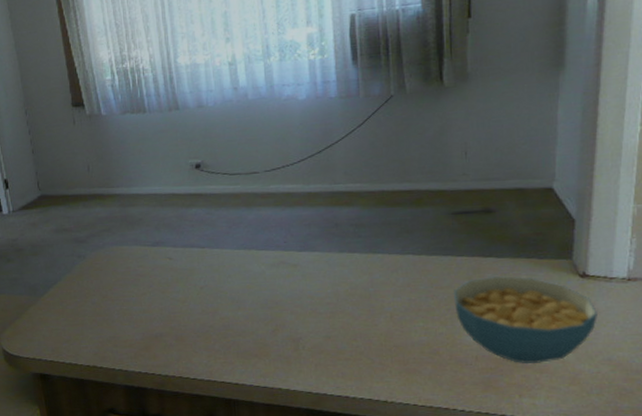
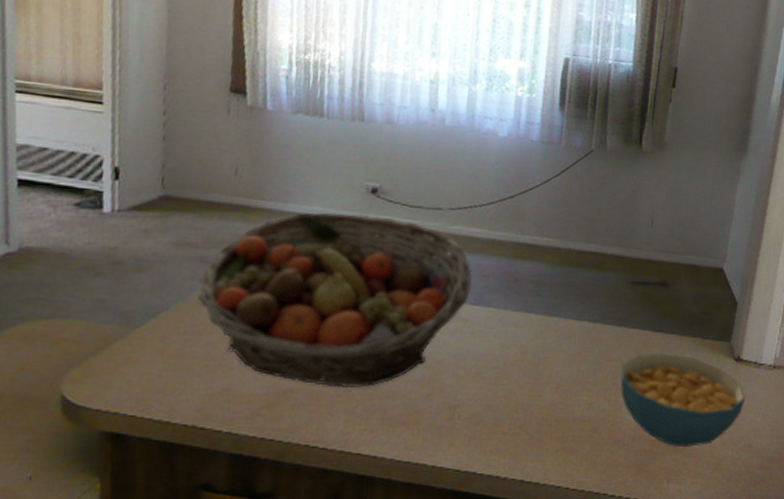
fruit basket: none [78,186,296,330] -> present [198,211,472,389]

